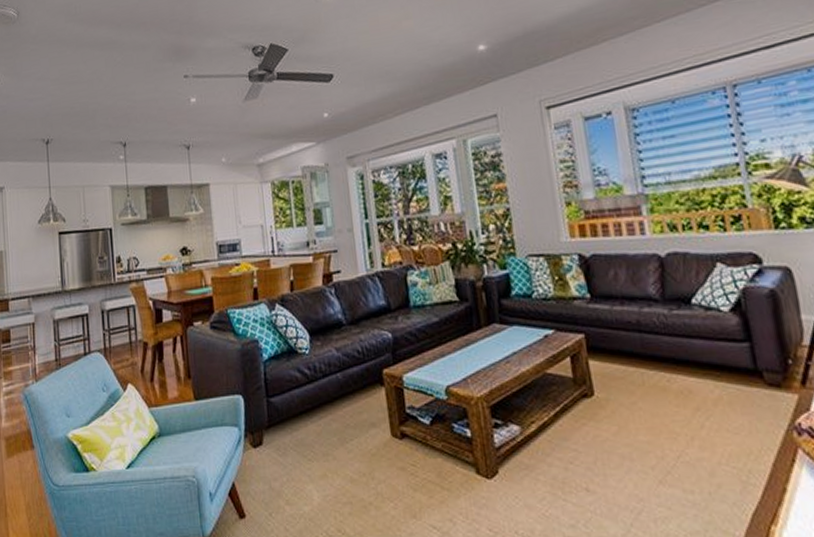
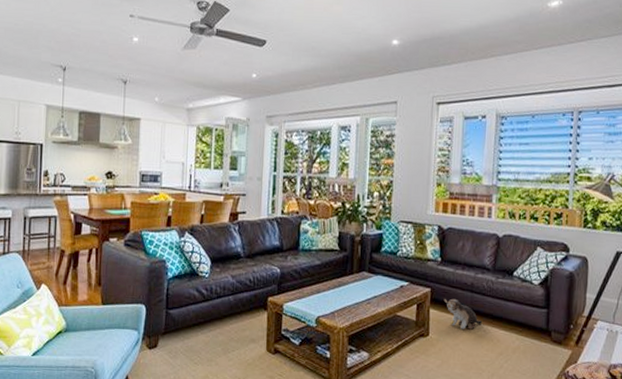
plush toy: none [604,343,663,382] -> present [444,298,483,330]

